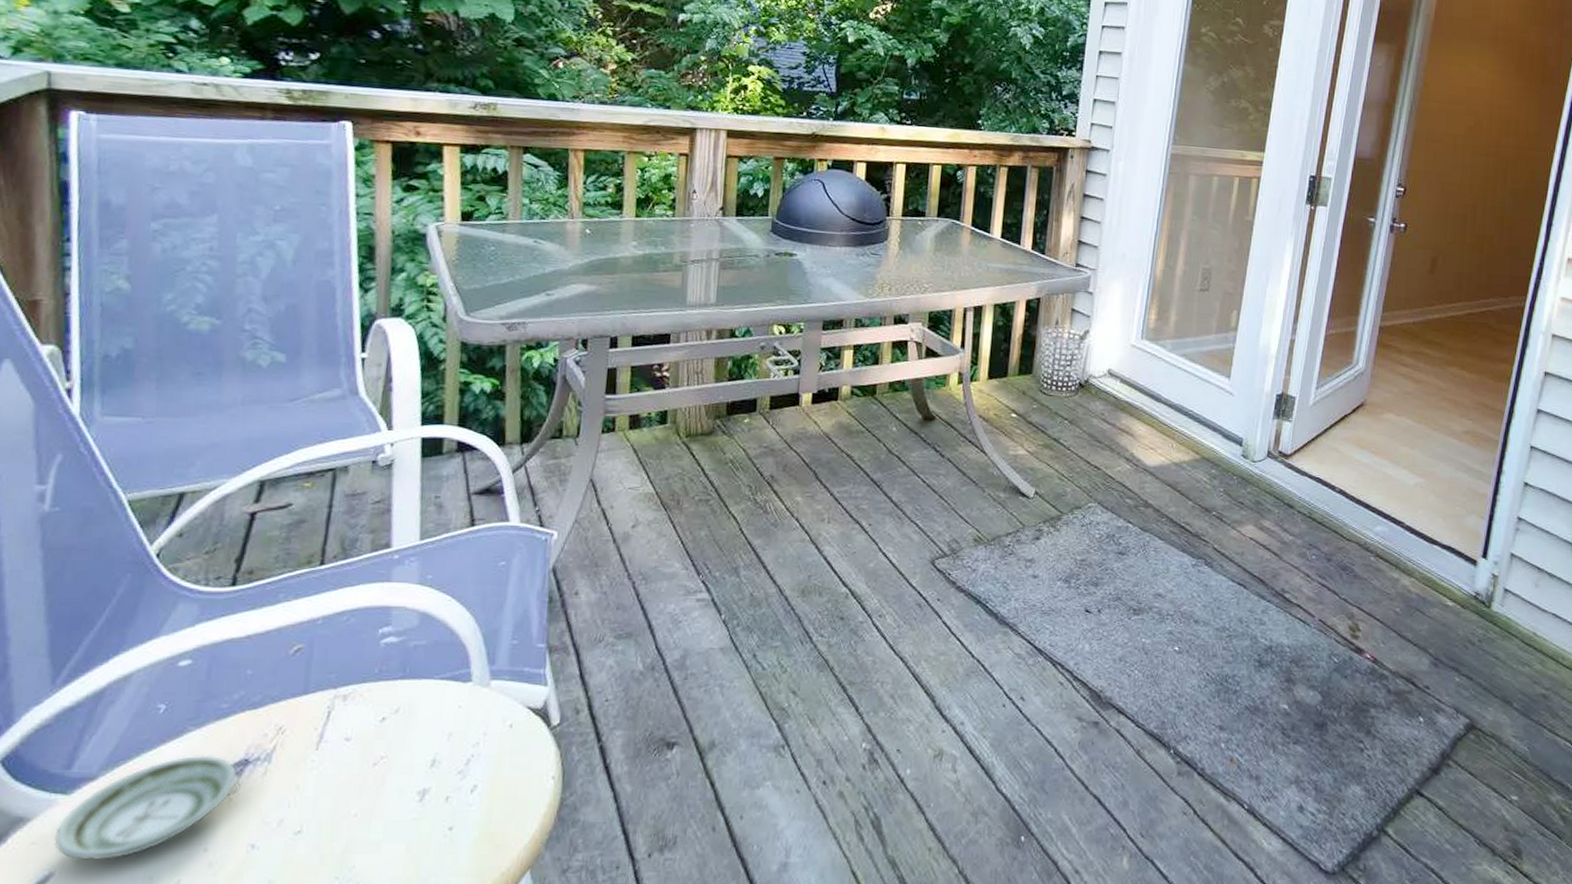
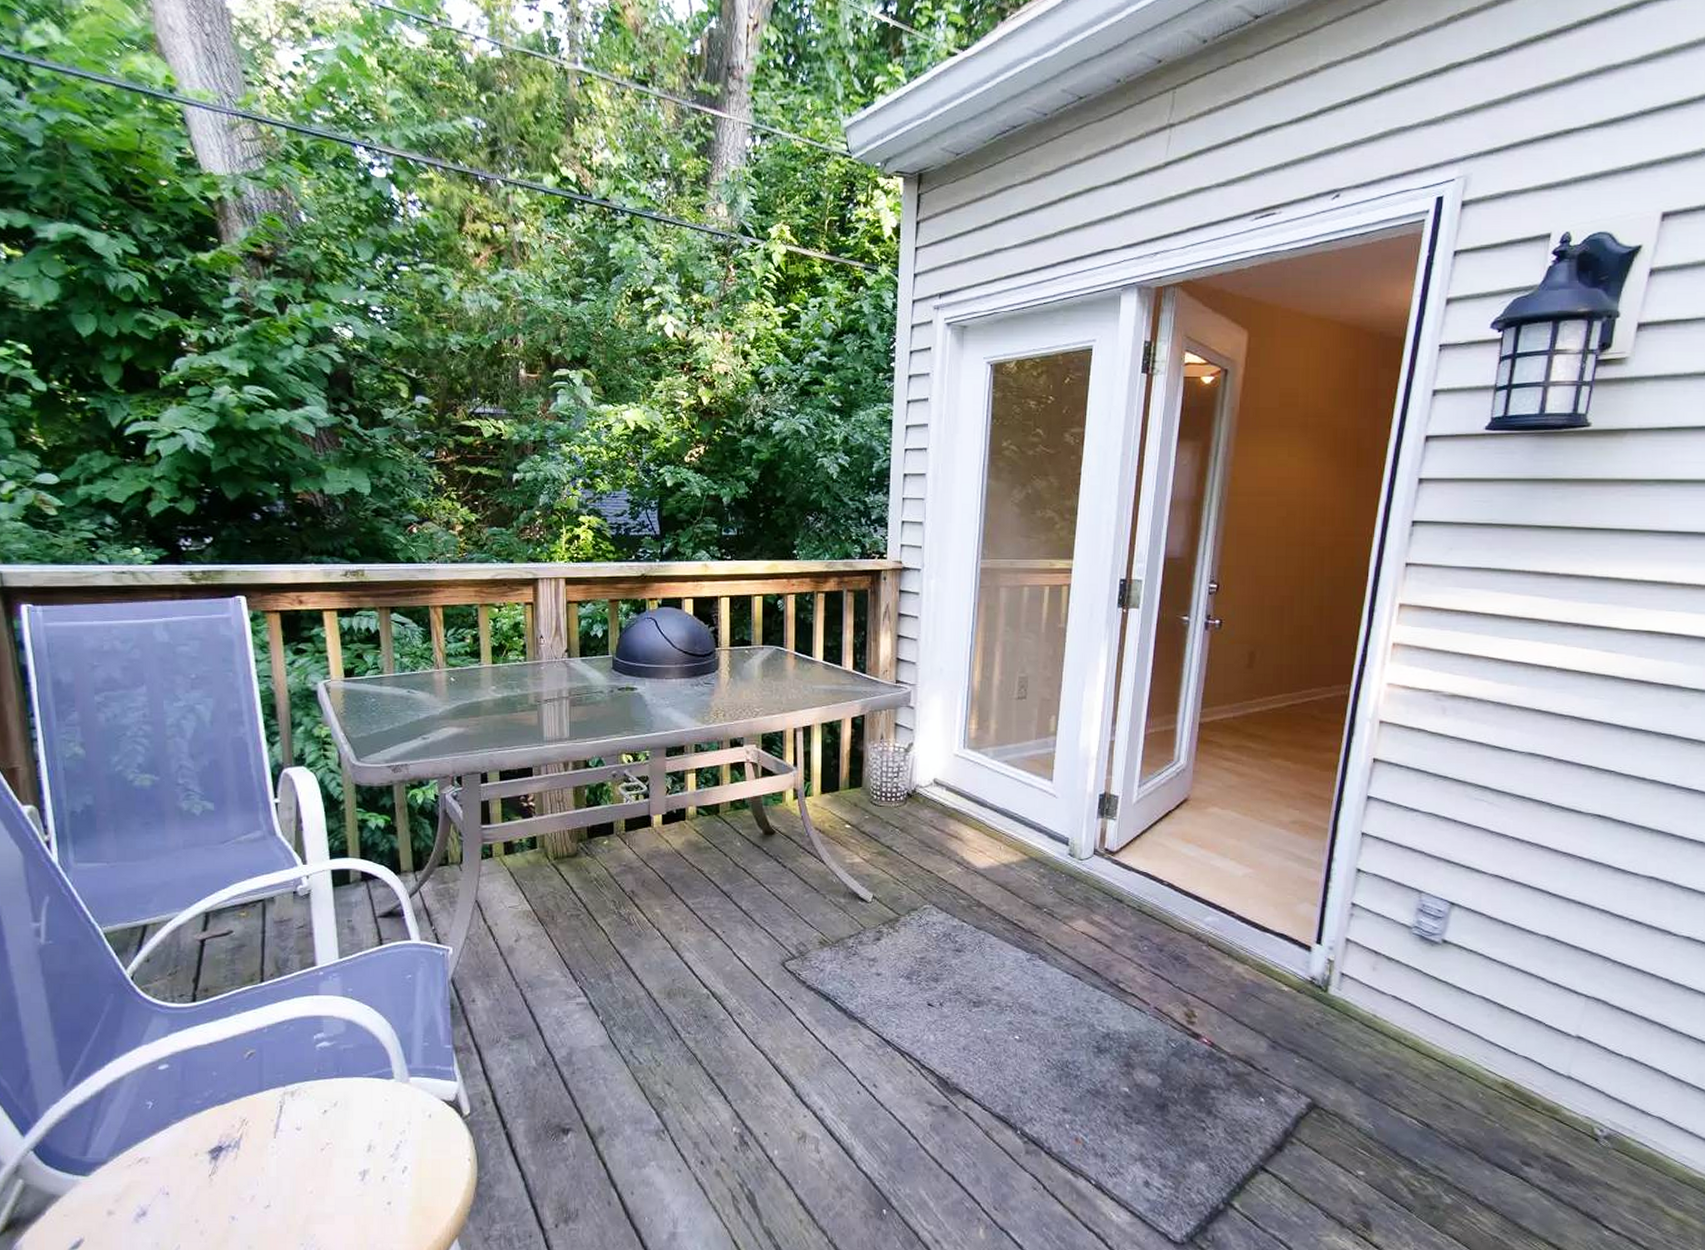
saucer: present [53,755,238,860] -> none [80,1143,214,1229]

